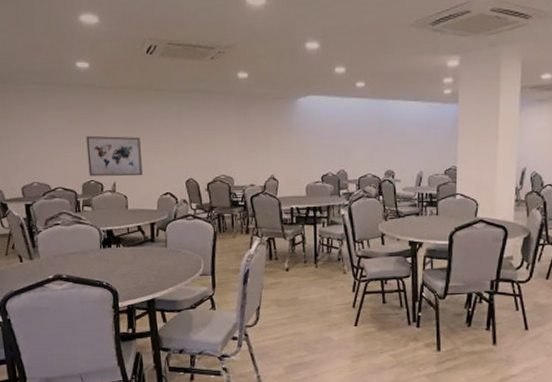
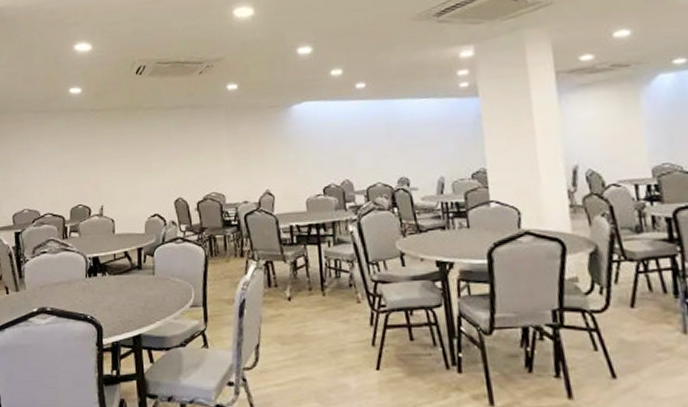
wall art: present [86,135,143,177] -> none [76,157,130,201]

